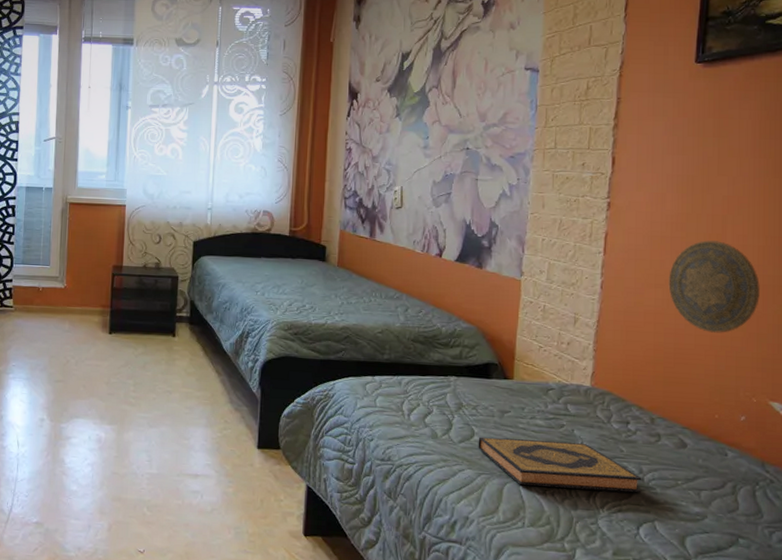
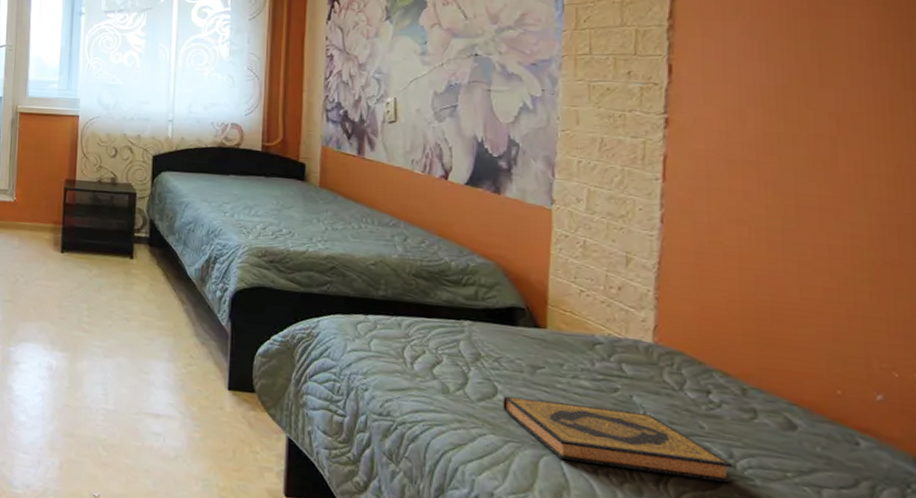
decorative plate: present [668,240,760,333] -> none [756,167,894,285]

